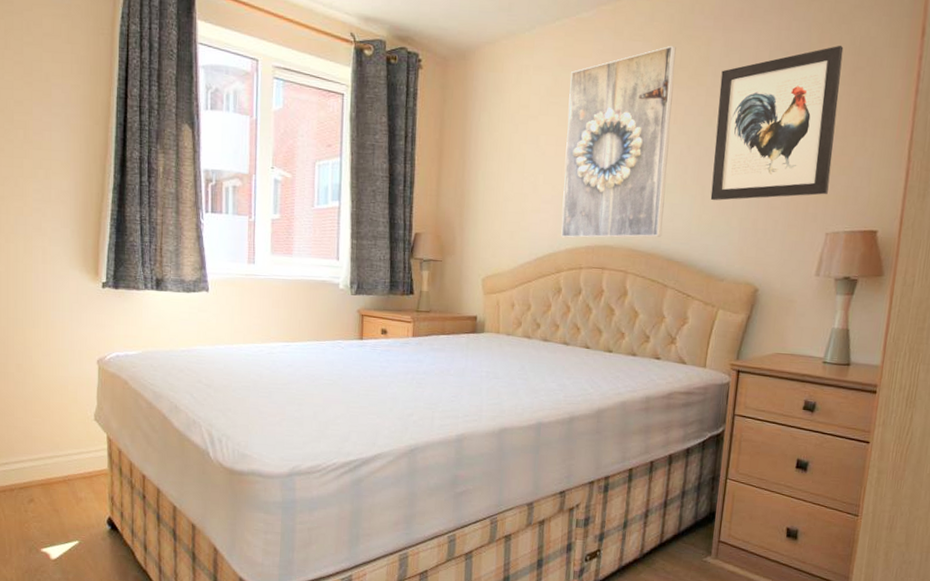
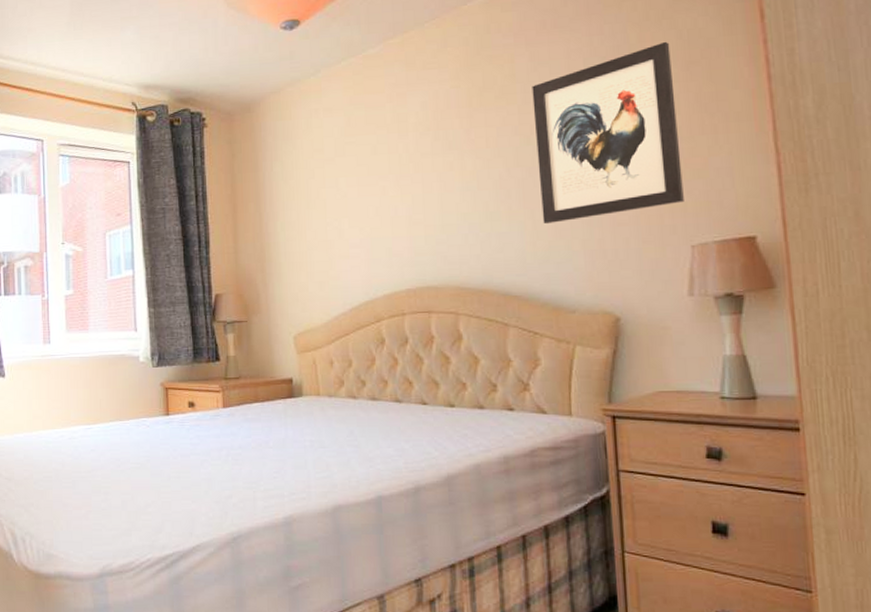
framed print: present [561,45,676,238] -> none [364,68,493,283]

